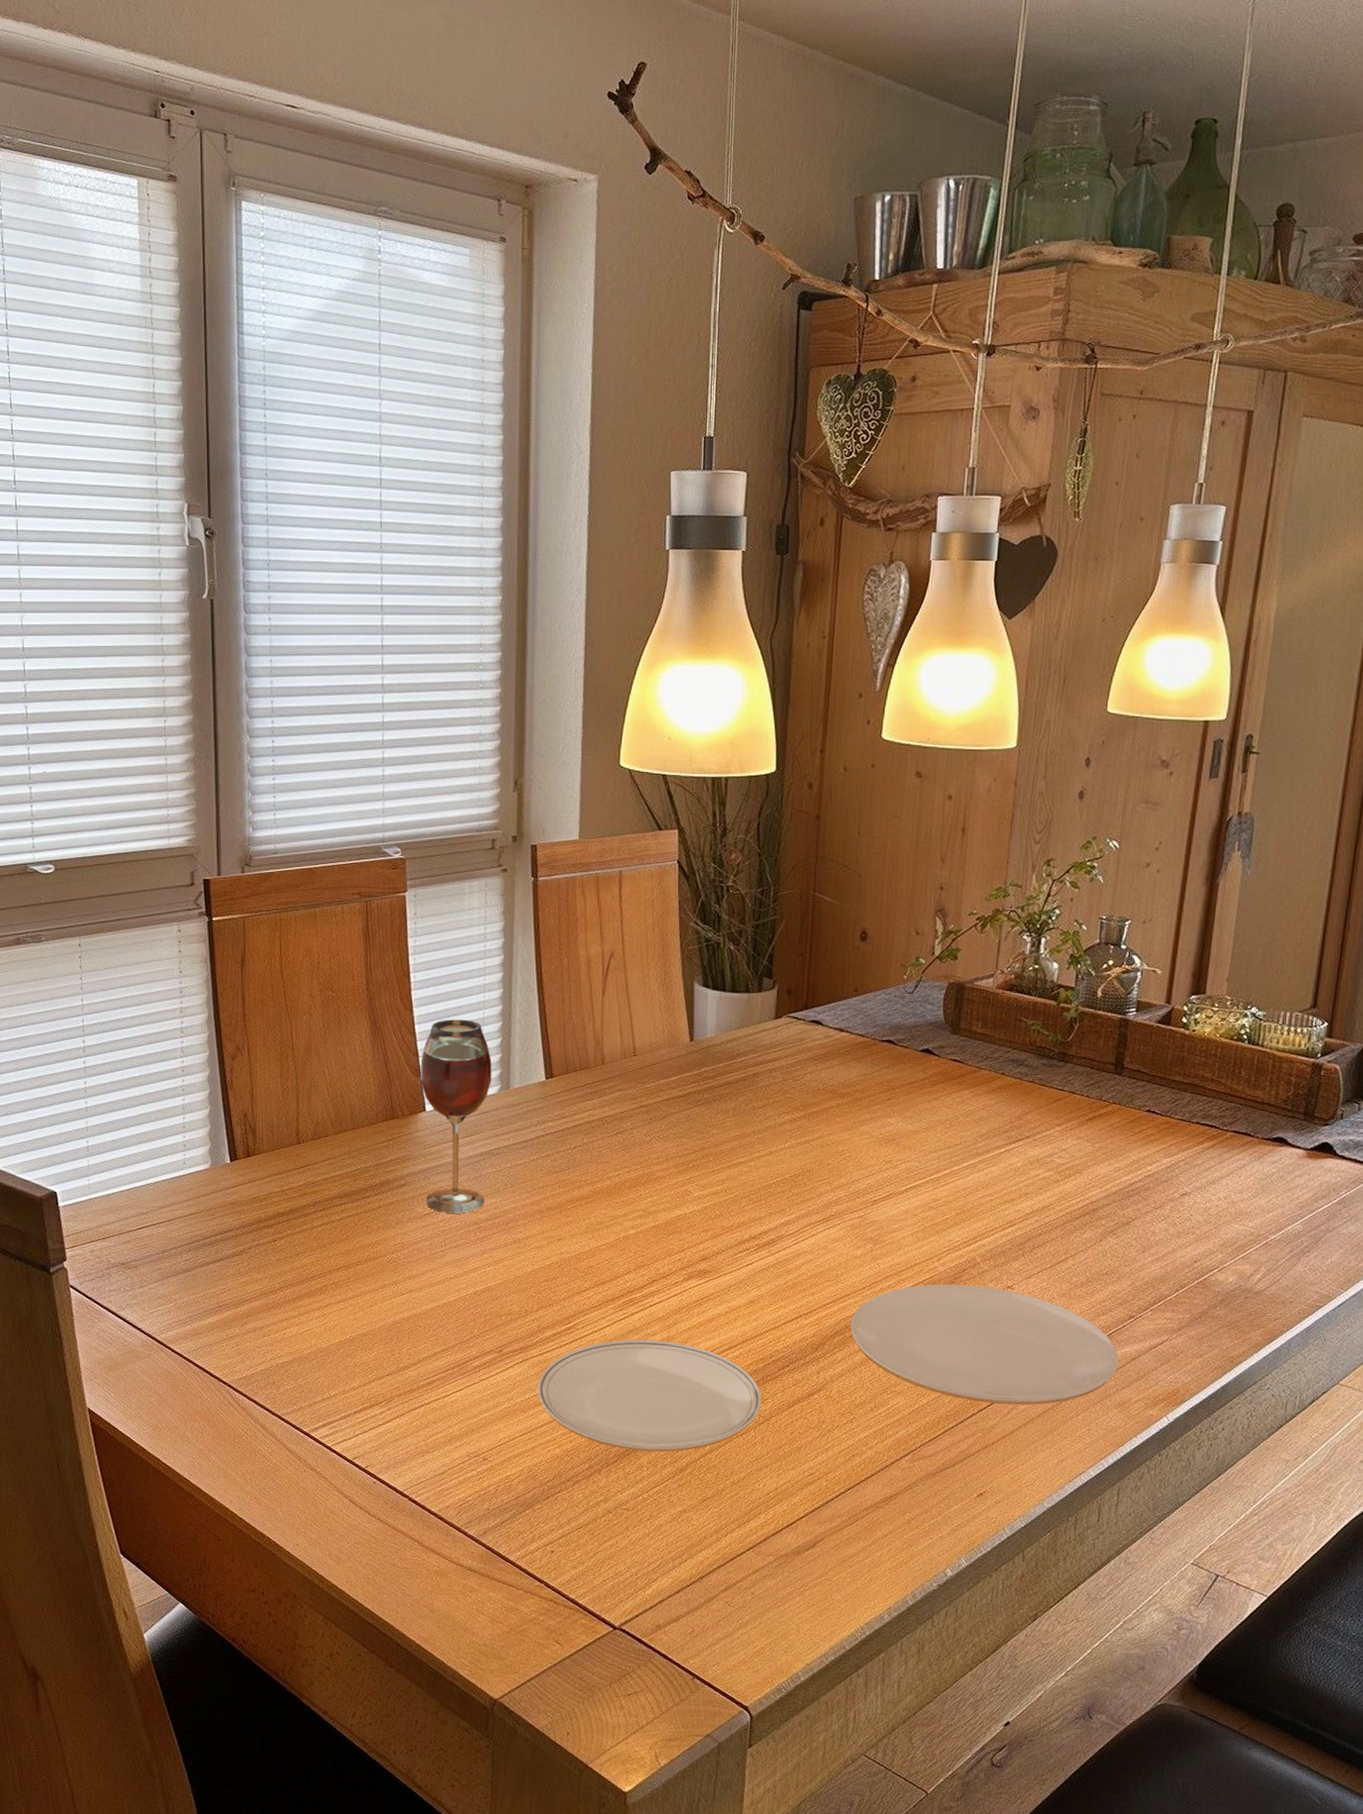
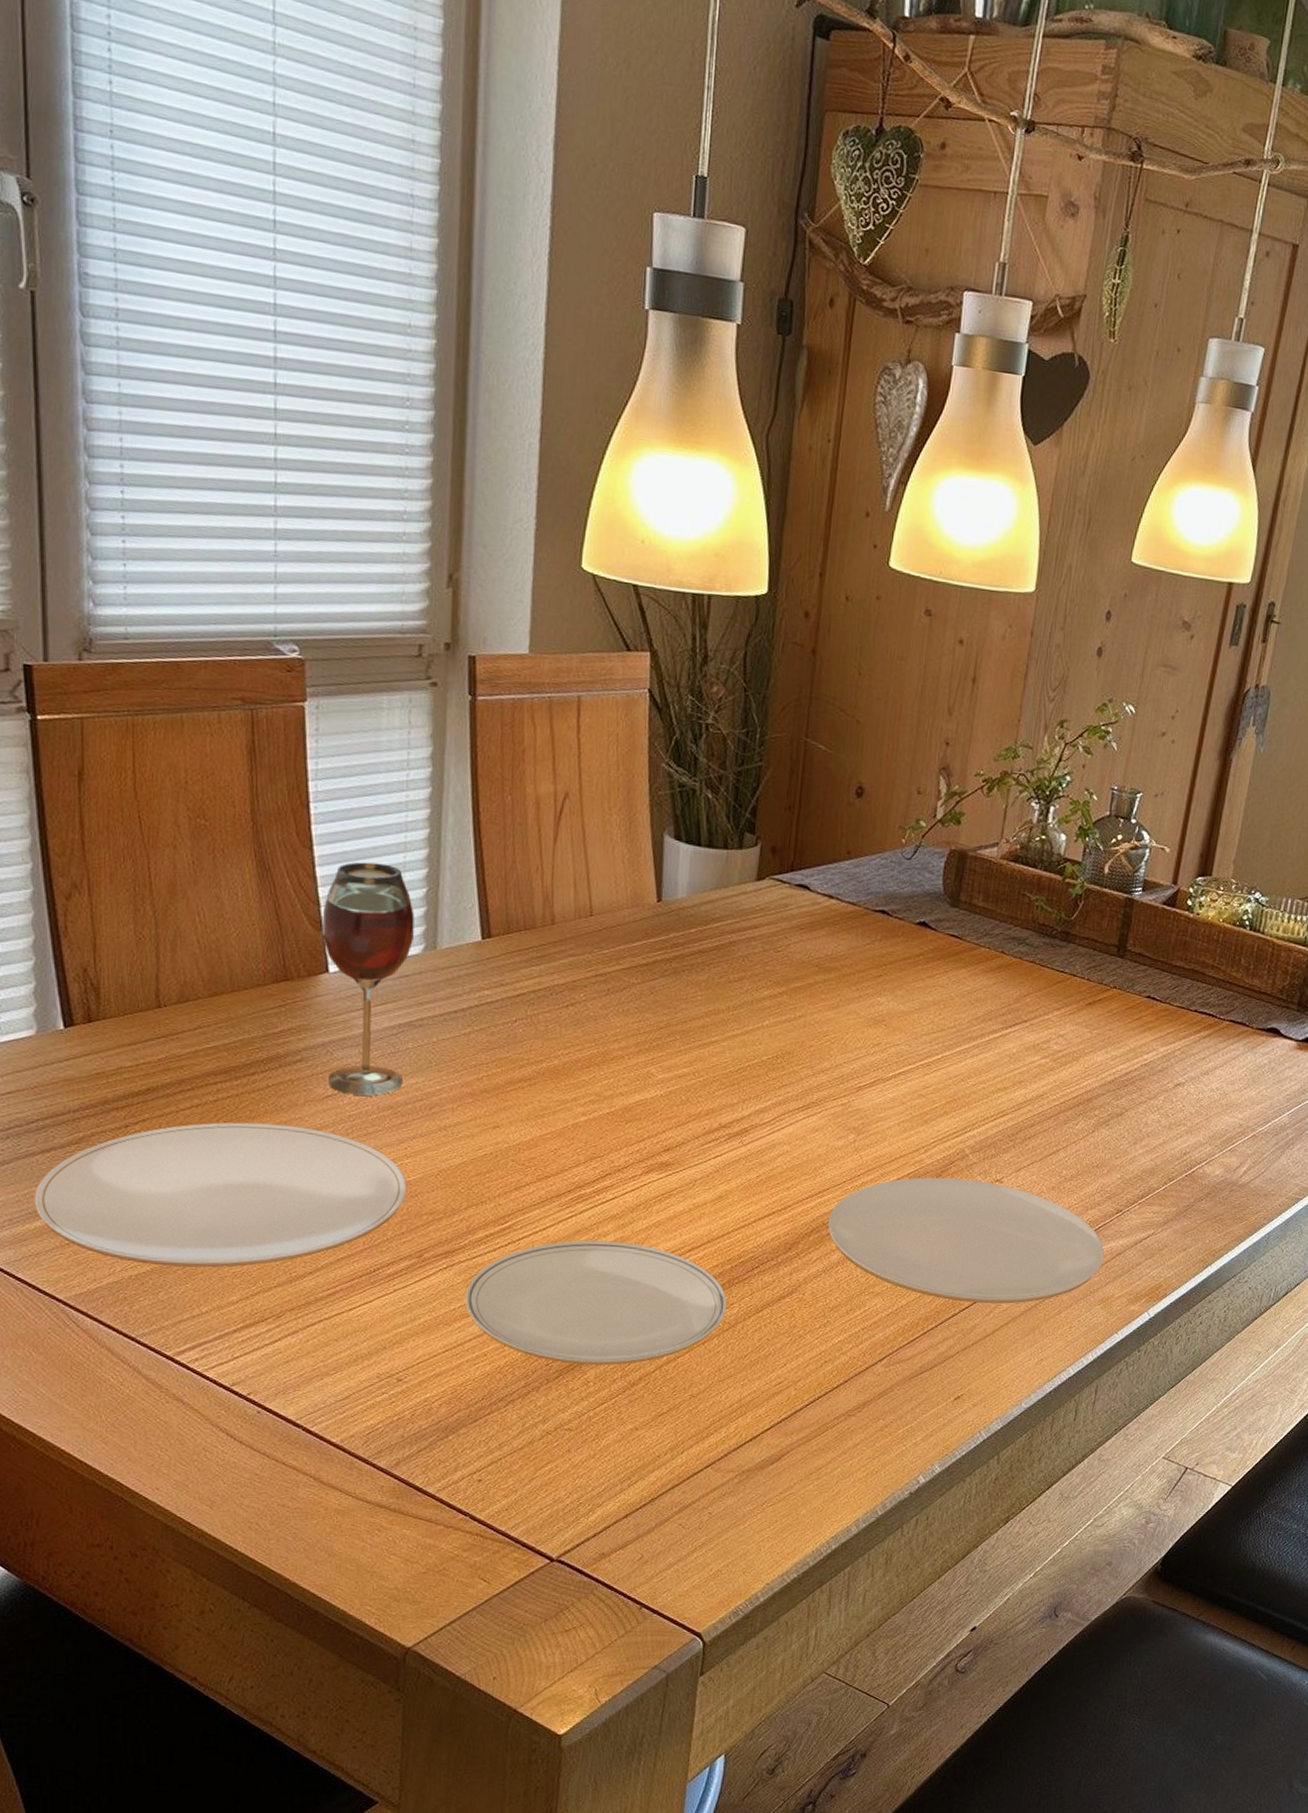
plate: none [208,1236,489,1359] -> present [34,1122,407,1268]

